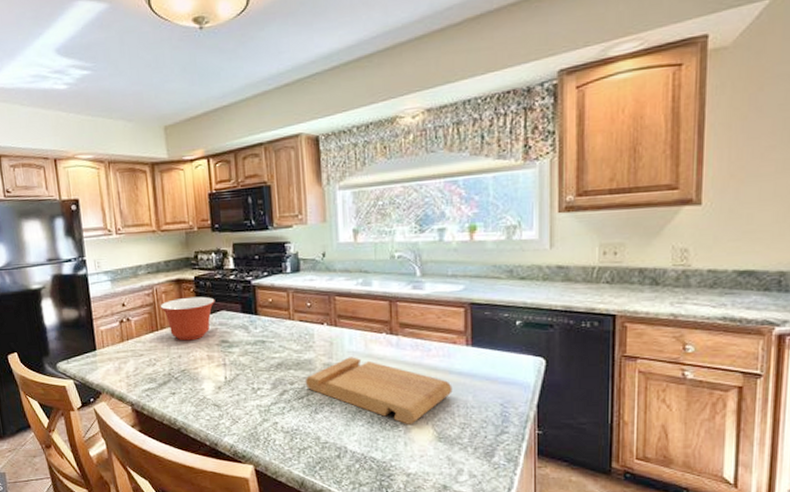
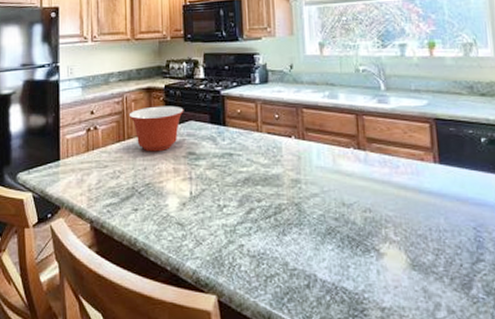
cutting board: present [305,357,453,424] -> none [272,172,424,249]

